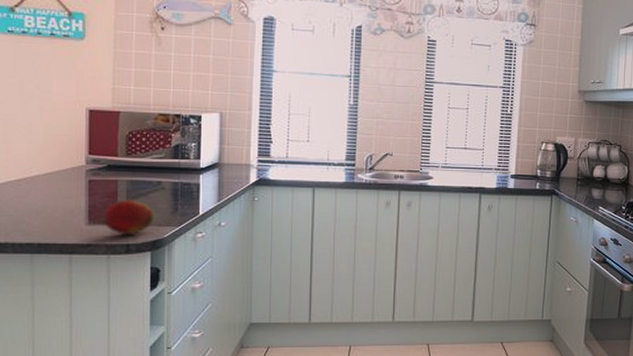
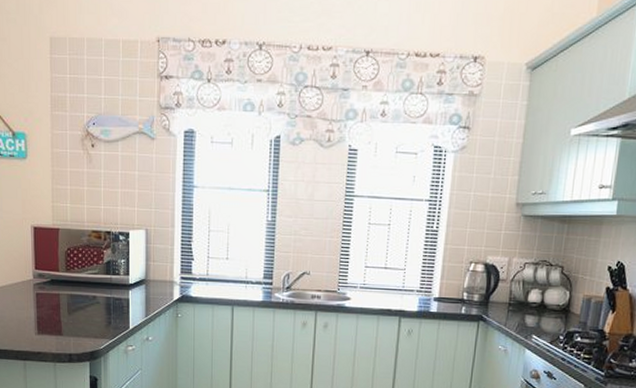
fruit: present [103,198,155,236] -> none [49,311,91,346]

